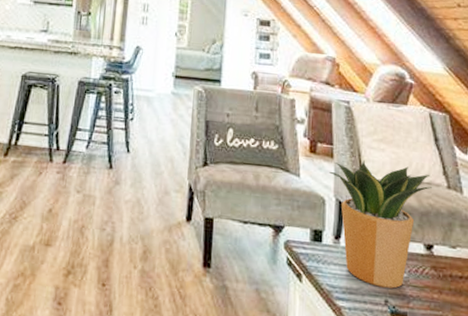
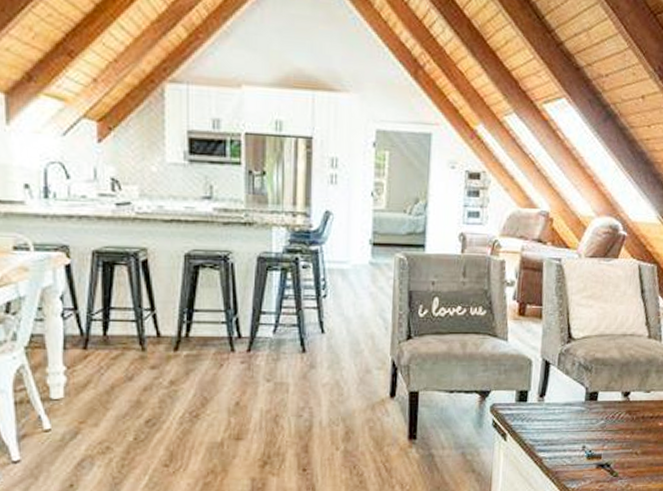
potted plant: present [329,159,432,289] -> none [537,317,634,435]

